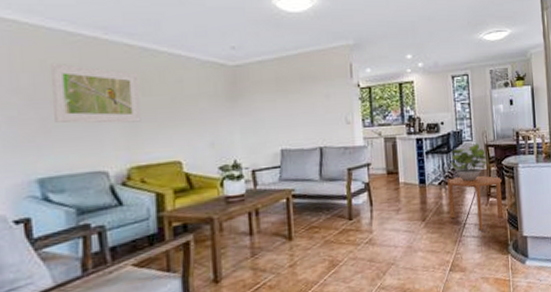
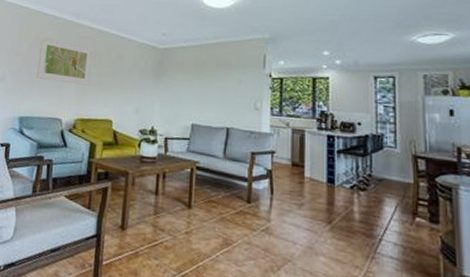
side table: present [447,175,504,230] -> none [361,184,435,253]
potted plant: present [450,143,489,182] -> none [366,152,417,194]

